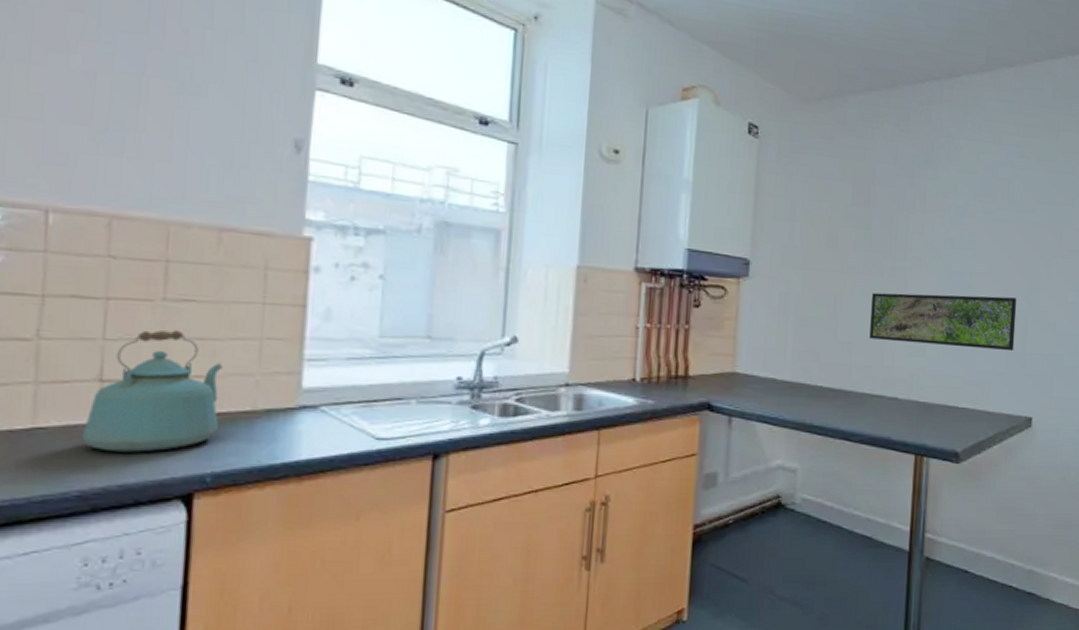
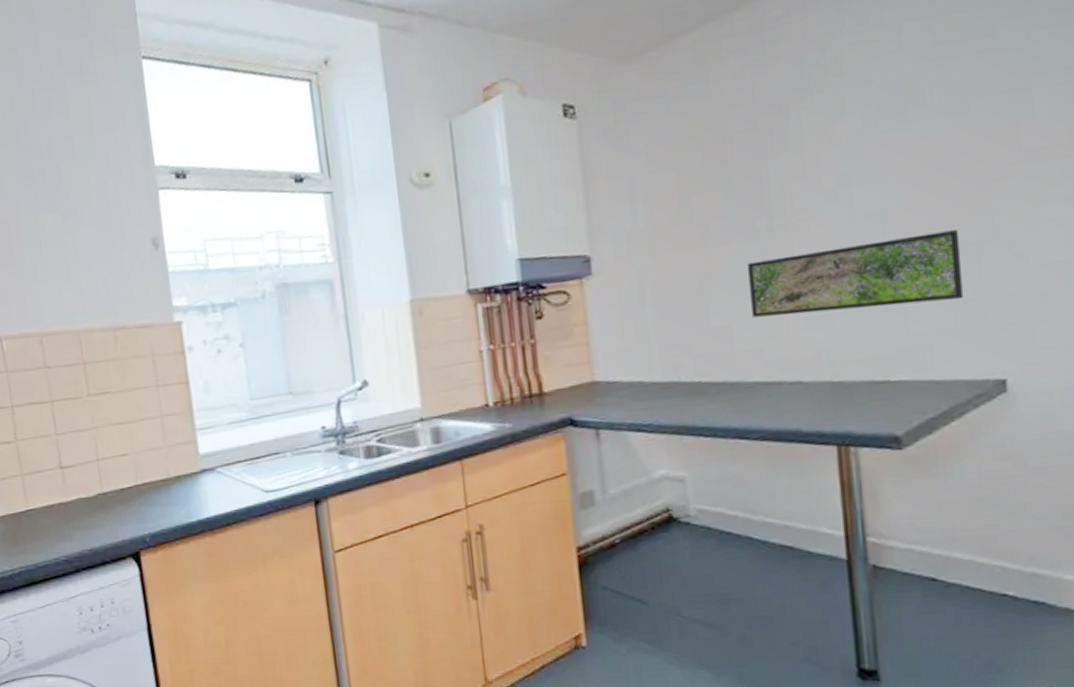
kettle: present [81,330,223,453] -> none [57,419,146,524]

